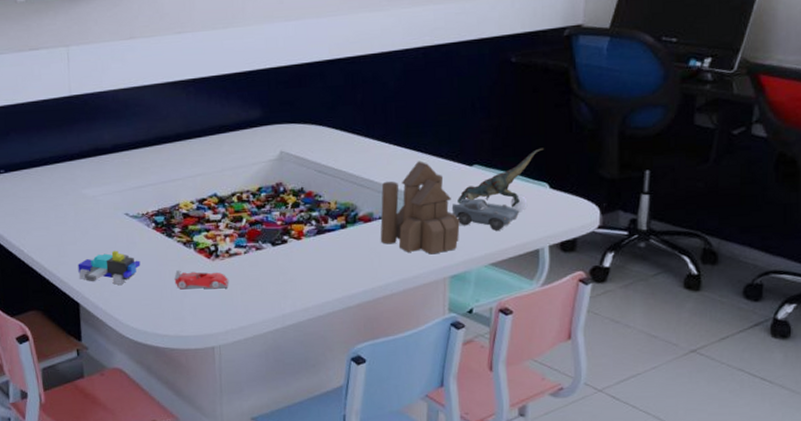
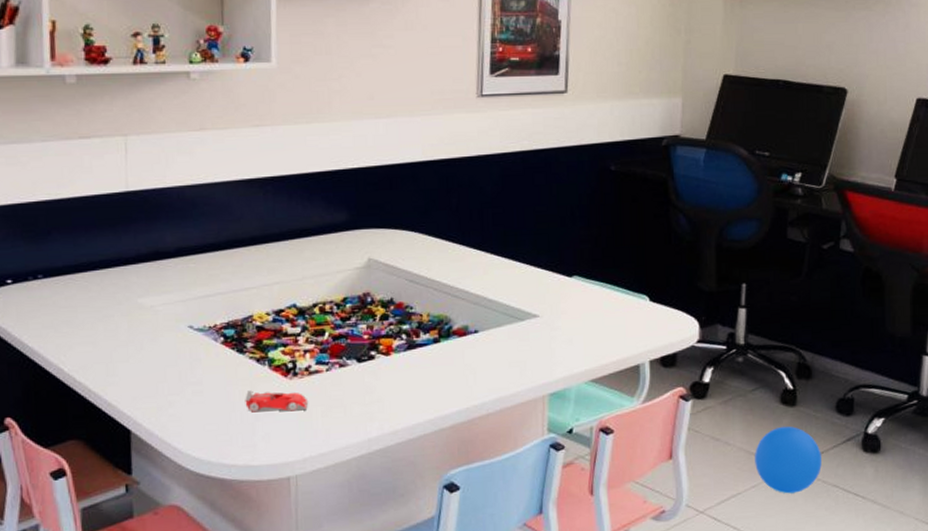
toy blocks: present [77,250,141,286] -> none [130,368,206,409]
building blocks: present [380,161,460,255] -> none [475,271,559,371]
toy car: present [451,198,519,231] -> none [550,310,619,345]
dinosaur toy: present [458,148,544,211] -> none [557,259,643,325]
ball: none [656,310,726,376] -> present [755,426,822,494]

